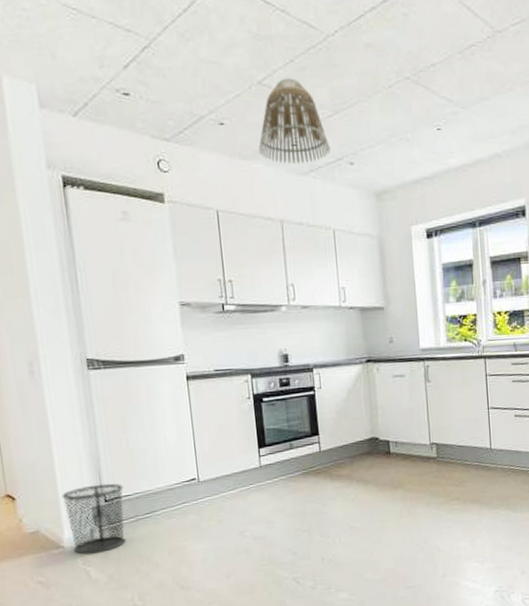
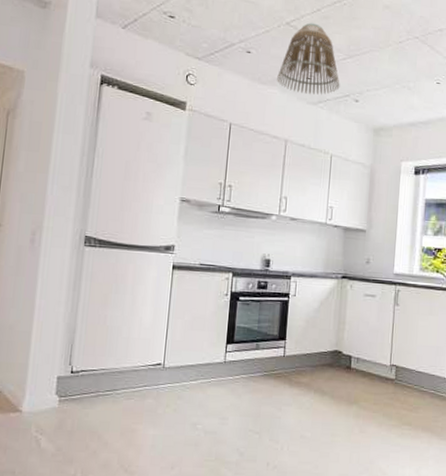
waste bin: present [62,483,126,555] -> none [30,355,92,423]

